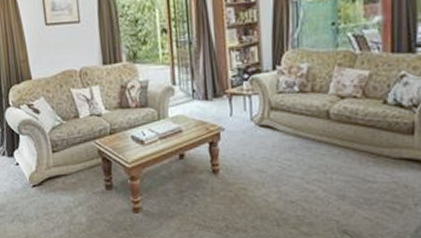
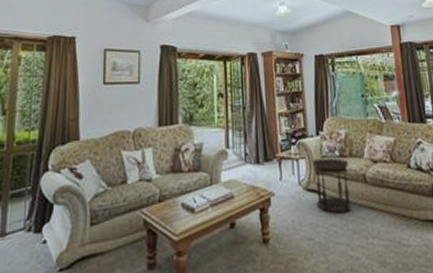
side table: none [266,93,311,148] -> present [311,157,351,213]

